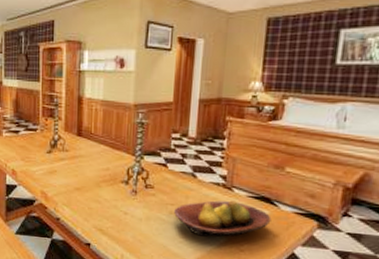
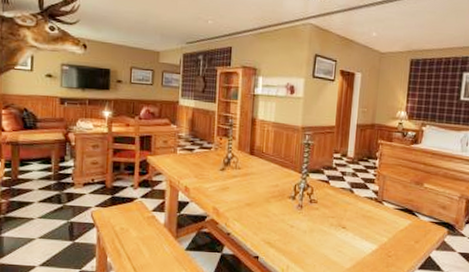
fruit bowl: present [174,200,271,238] -> none [334,212,413,246]

